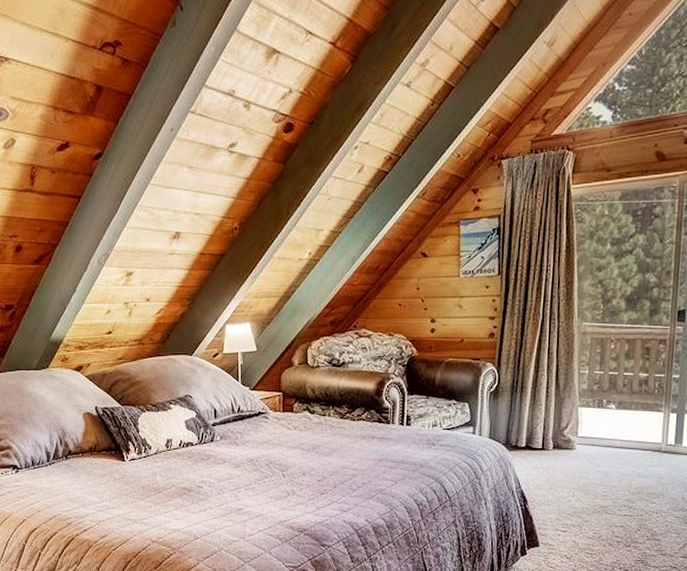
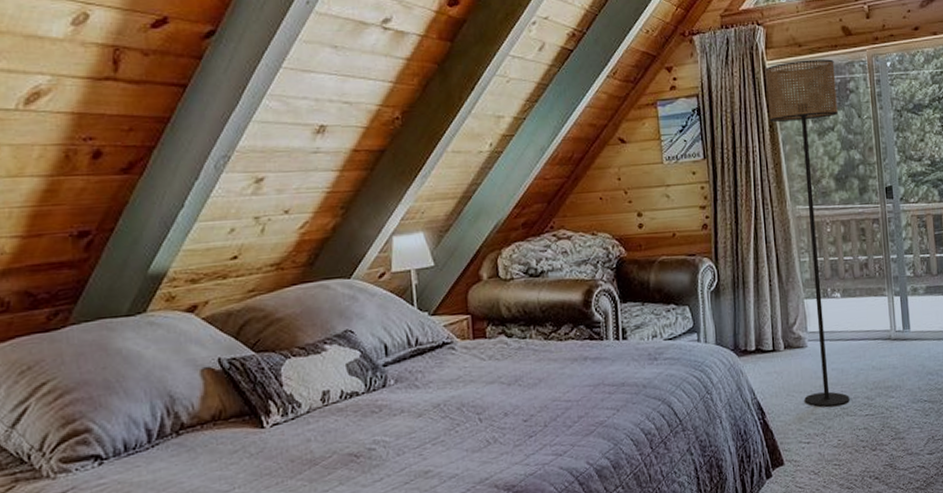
floor lamp: none [566,184,643,503] -> present [766,59,850,407]

